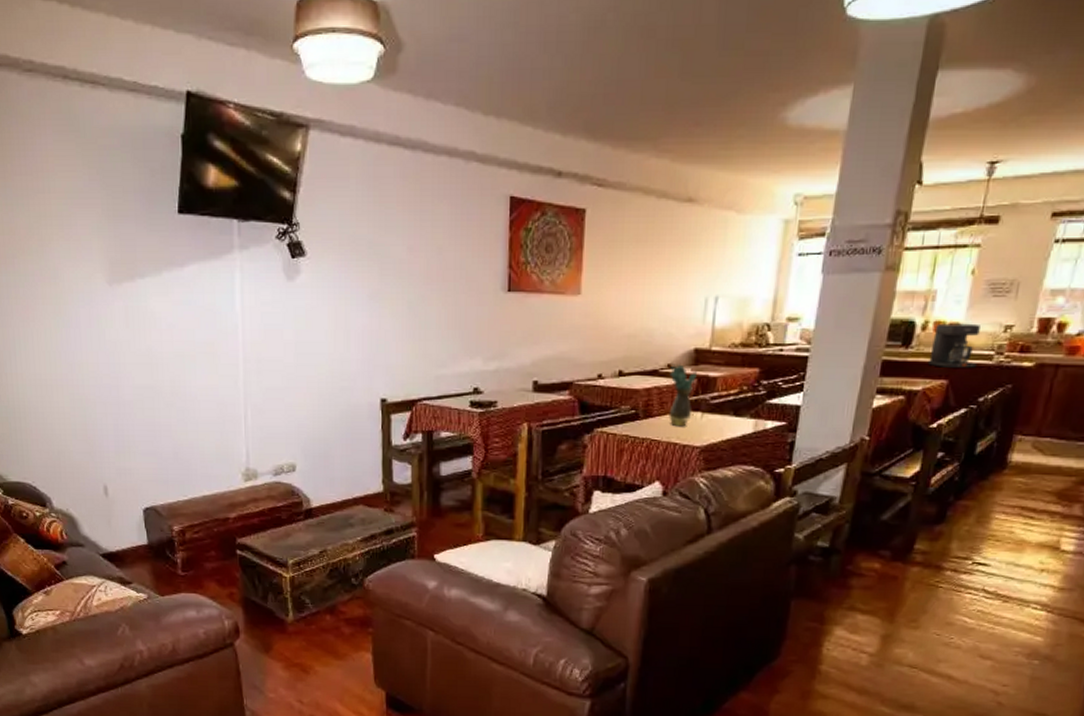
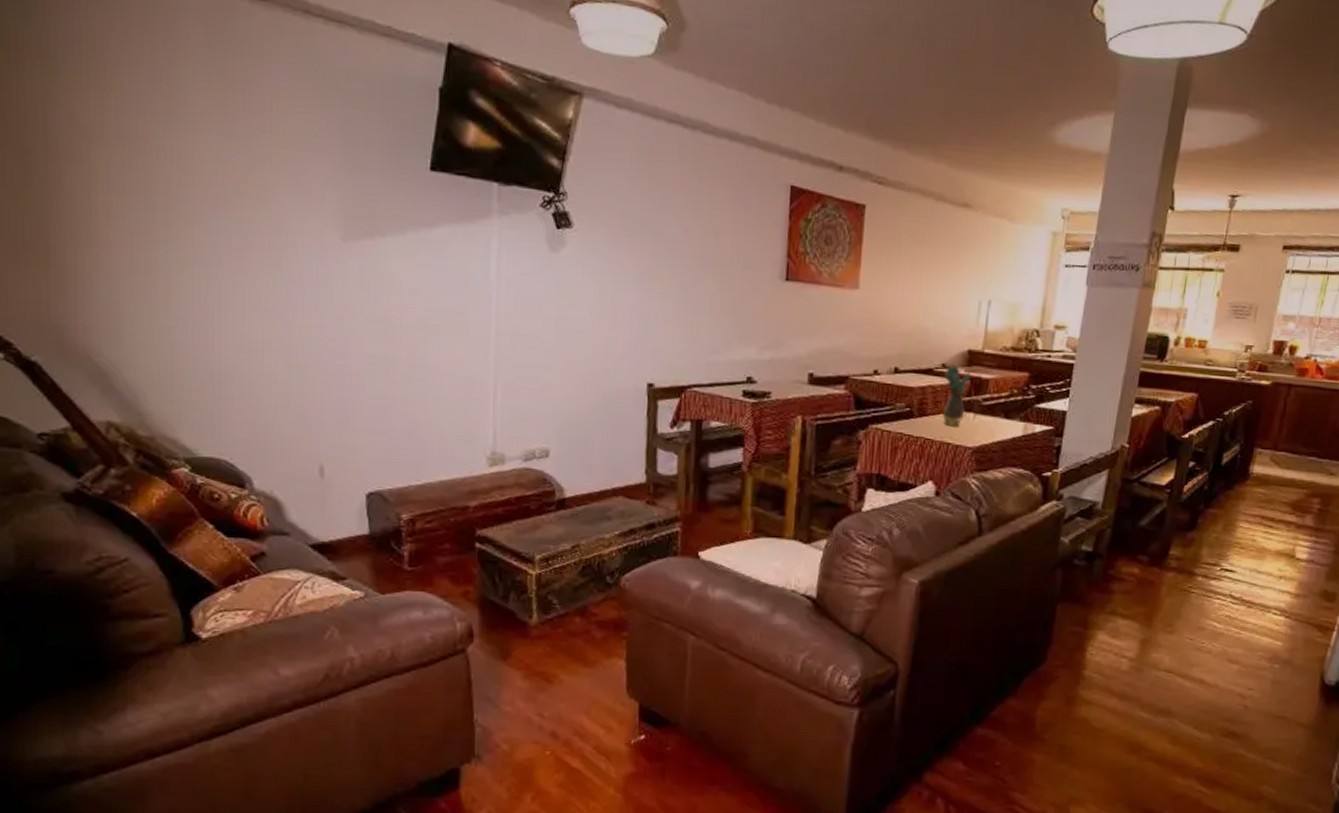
coffee maker: present [927,323,980,369] -> none [1179,340,1225,383]

